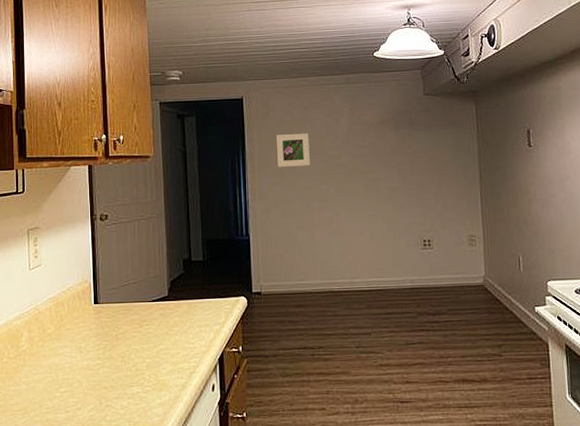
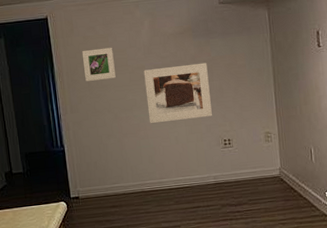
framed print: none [340,155,412,216] -> present [143,62,212,123]

